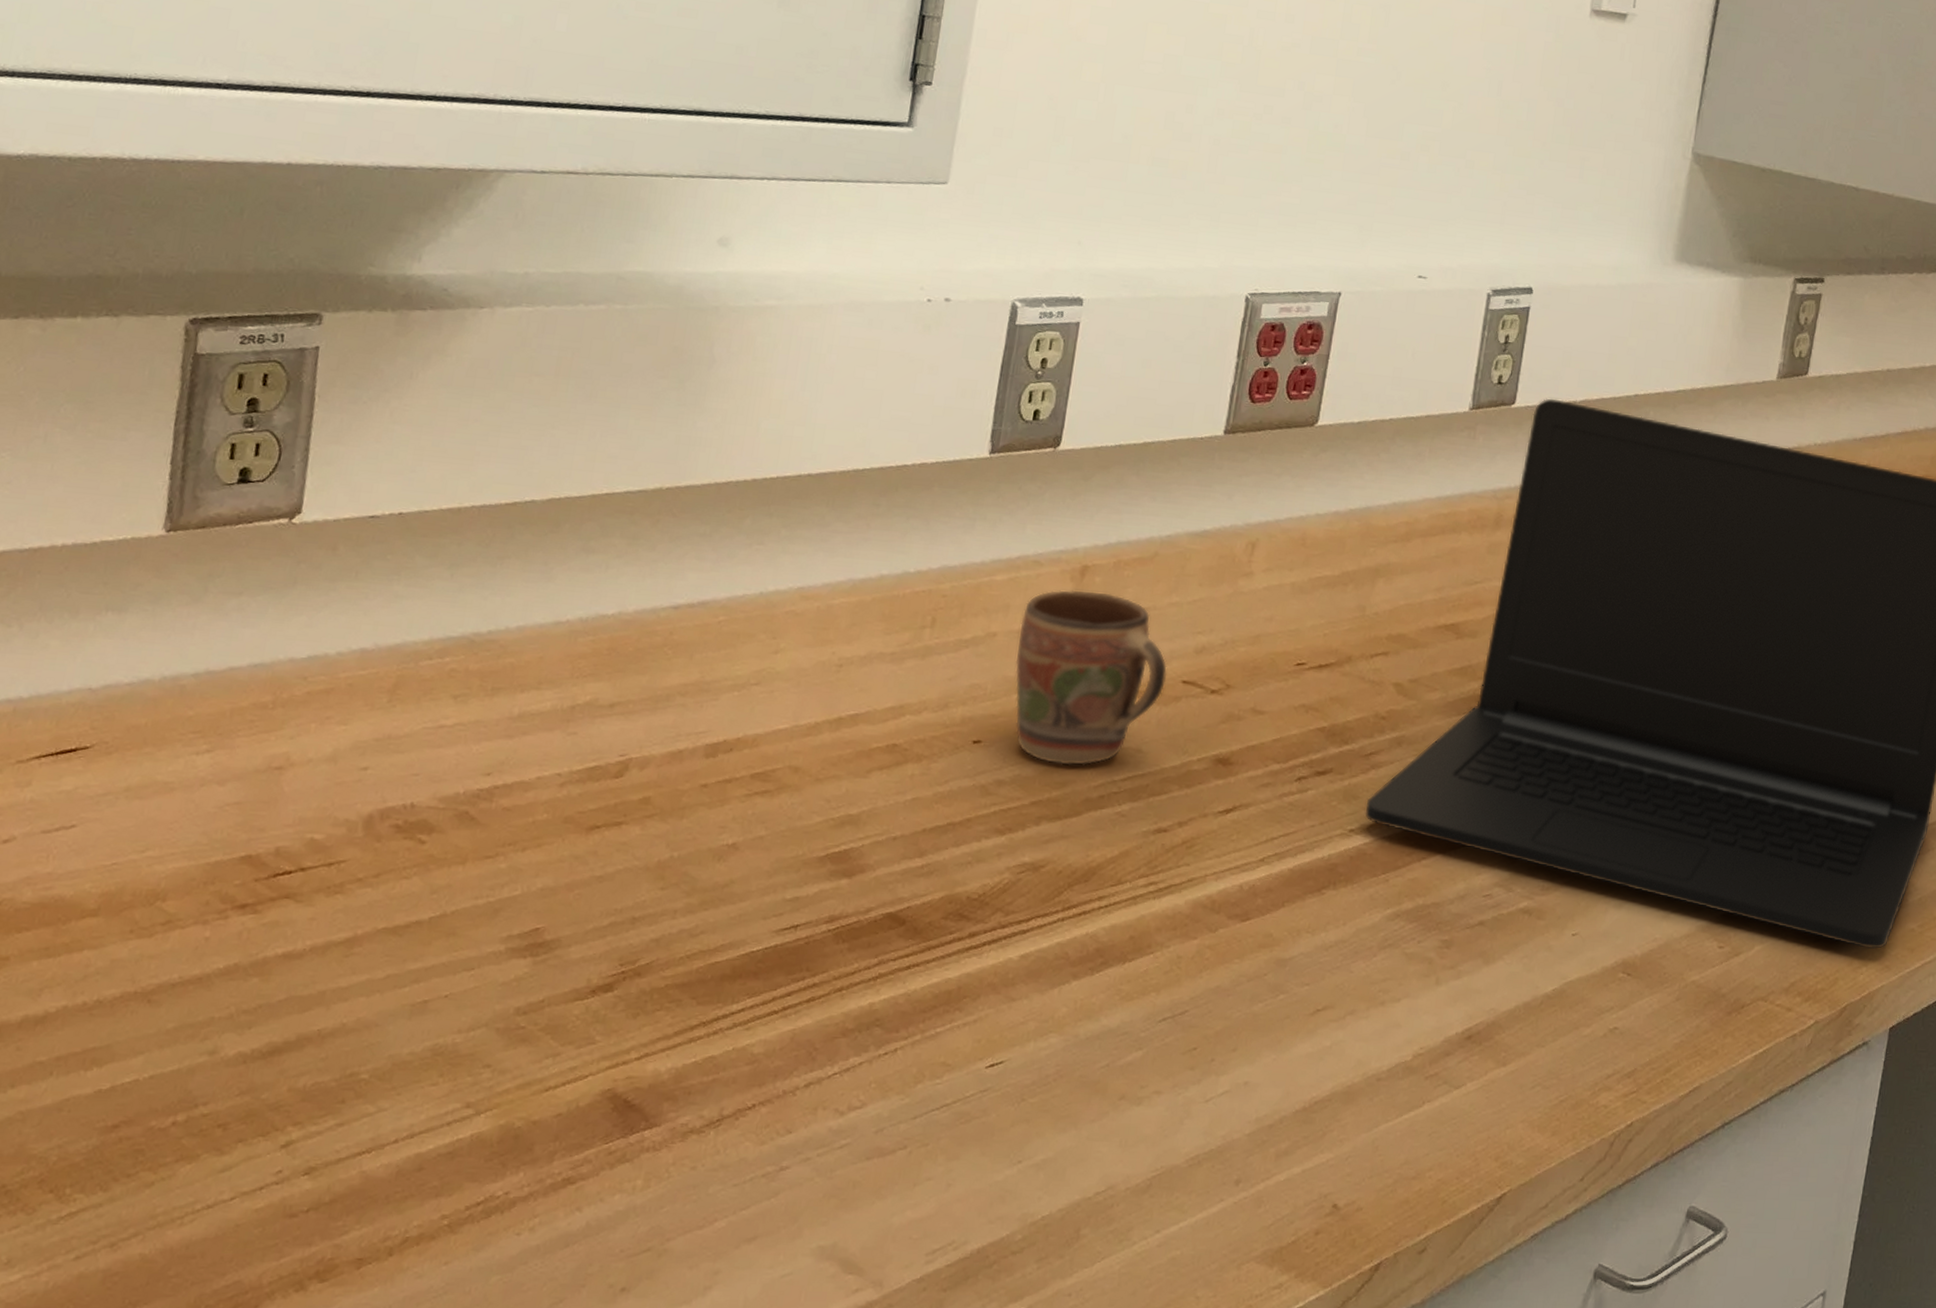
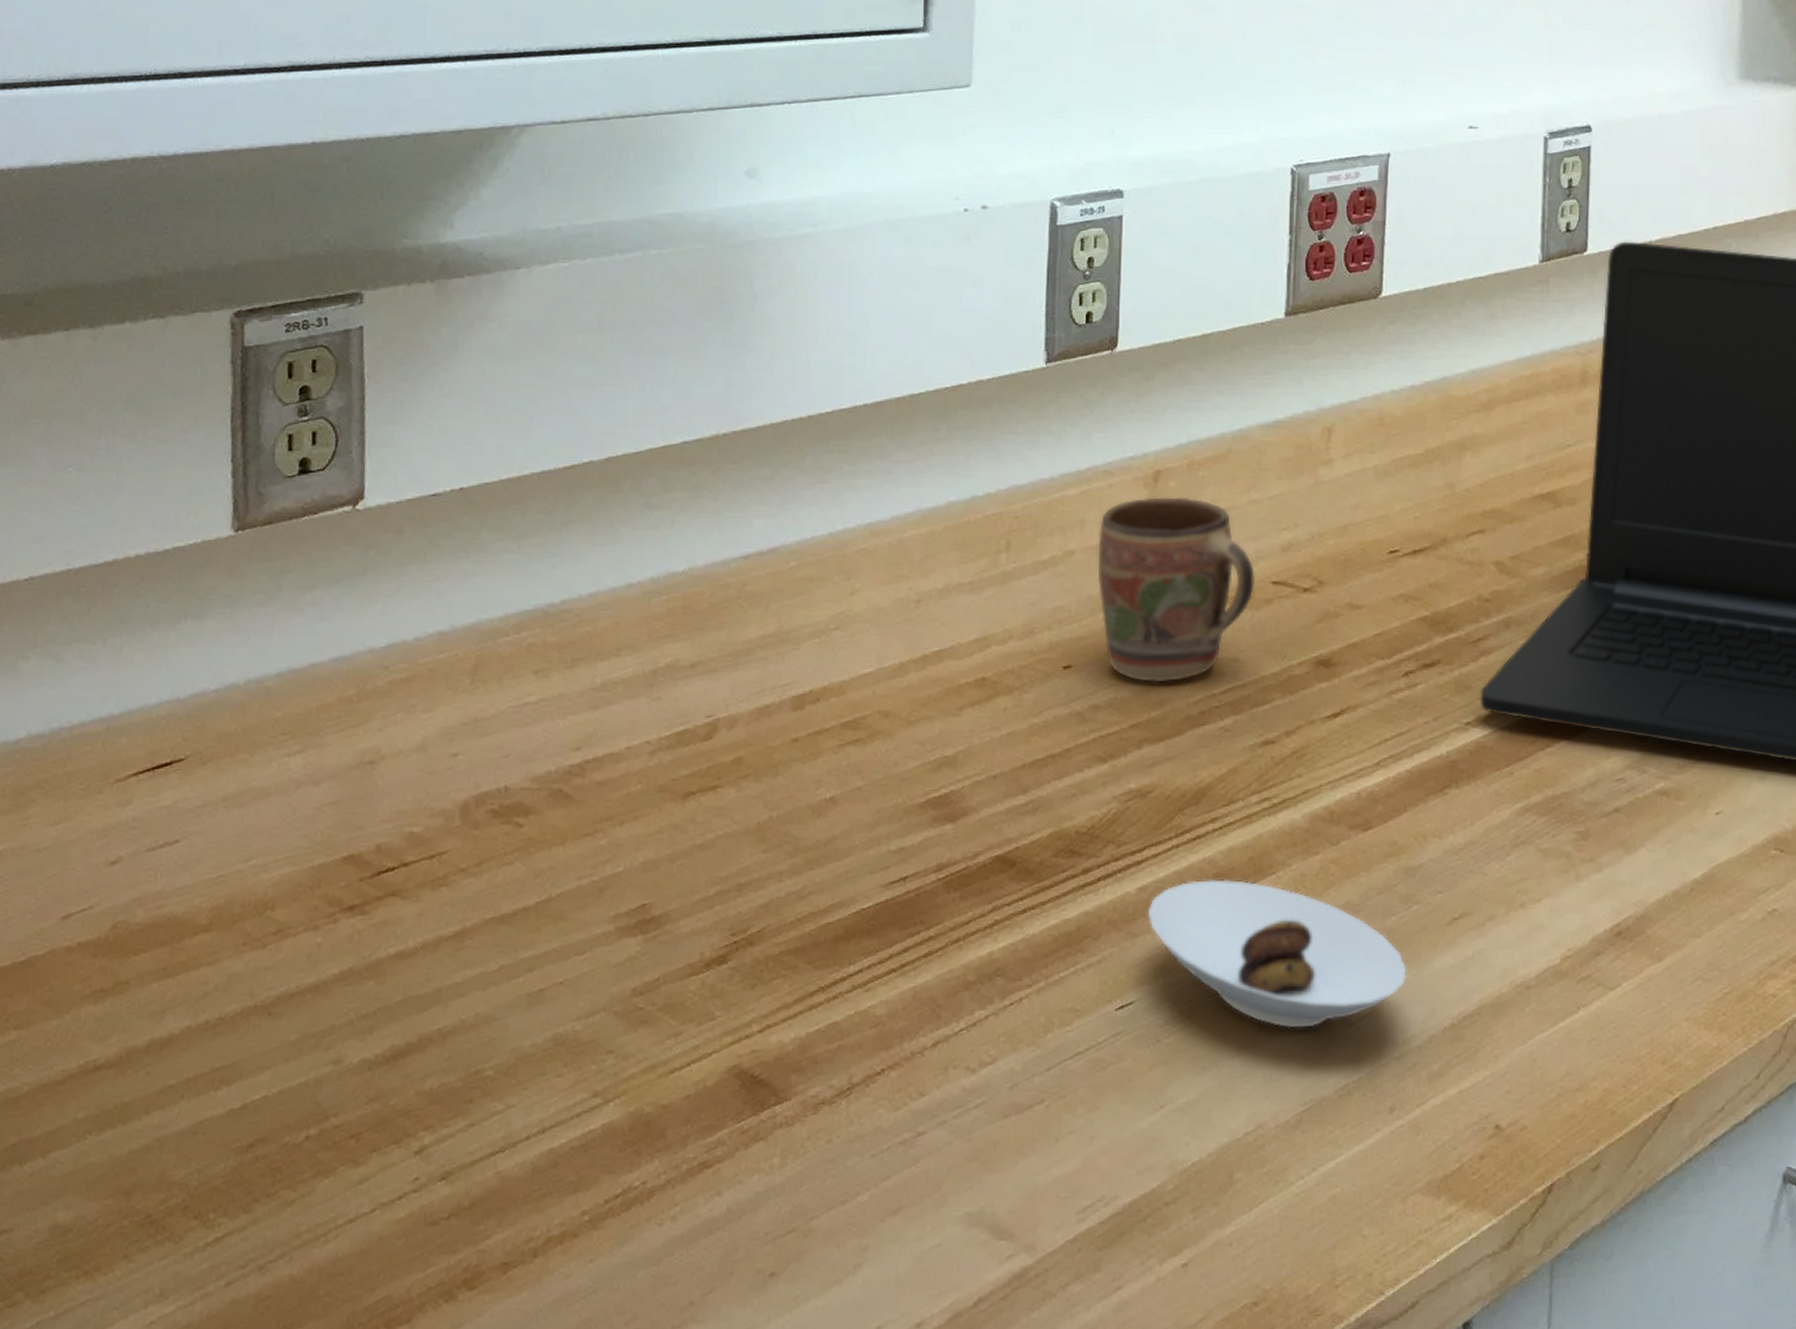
saucer: none [1026,953,1268,1100] -> present [1147,879,1407,1029]

